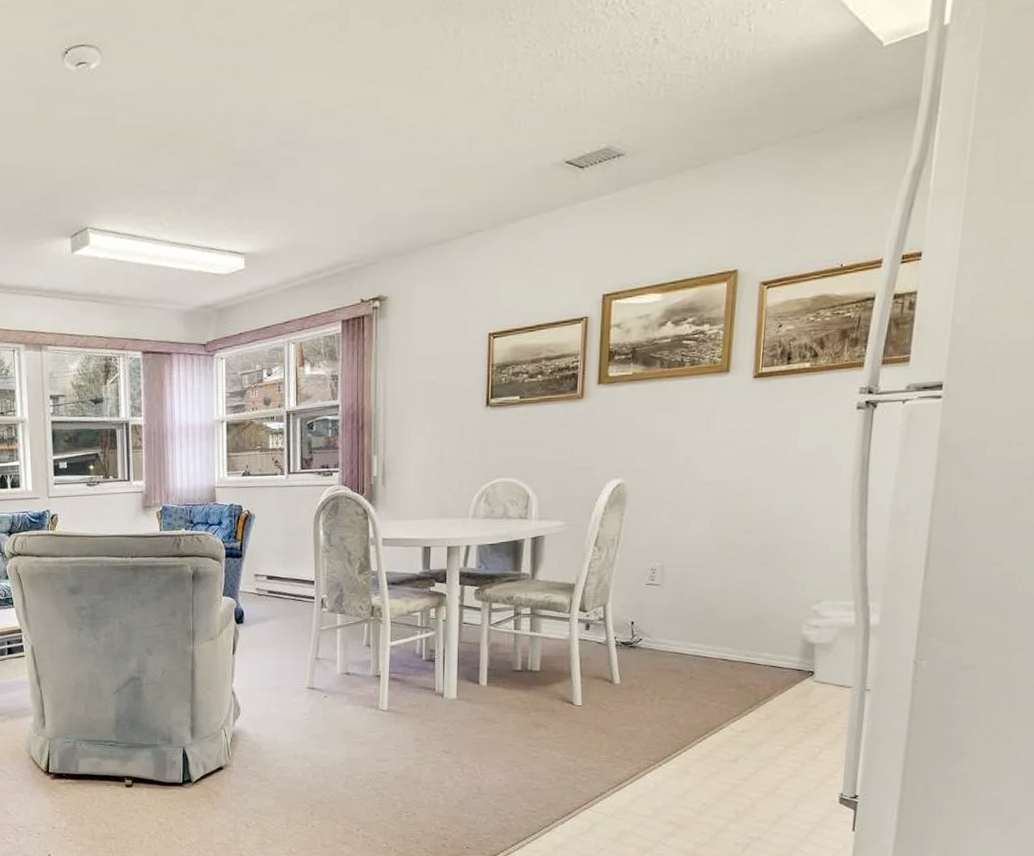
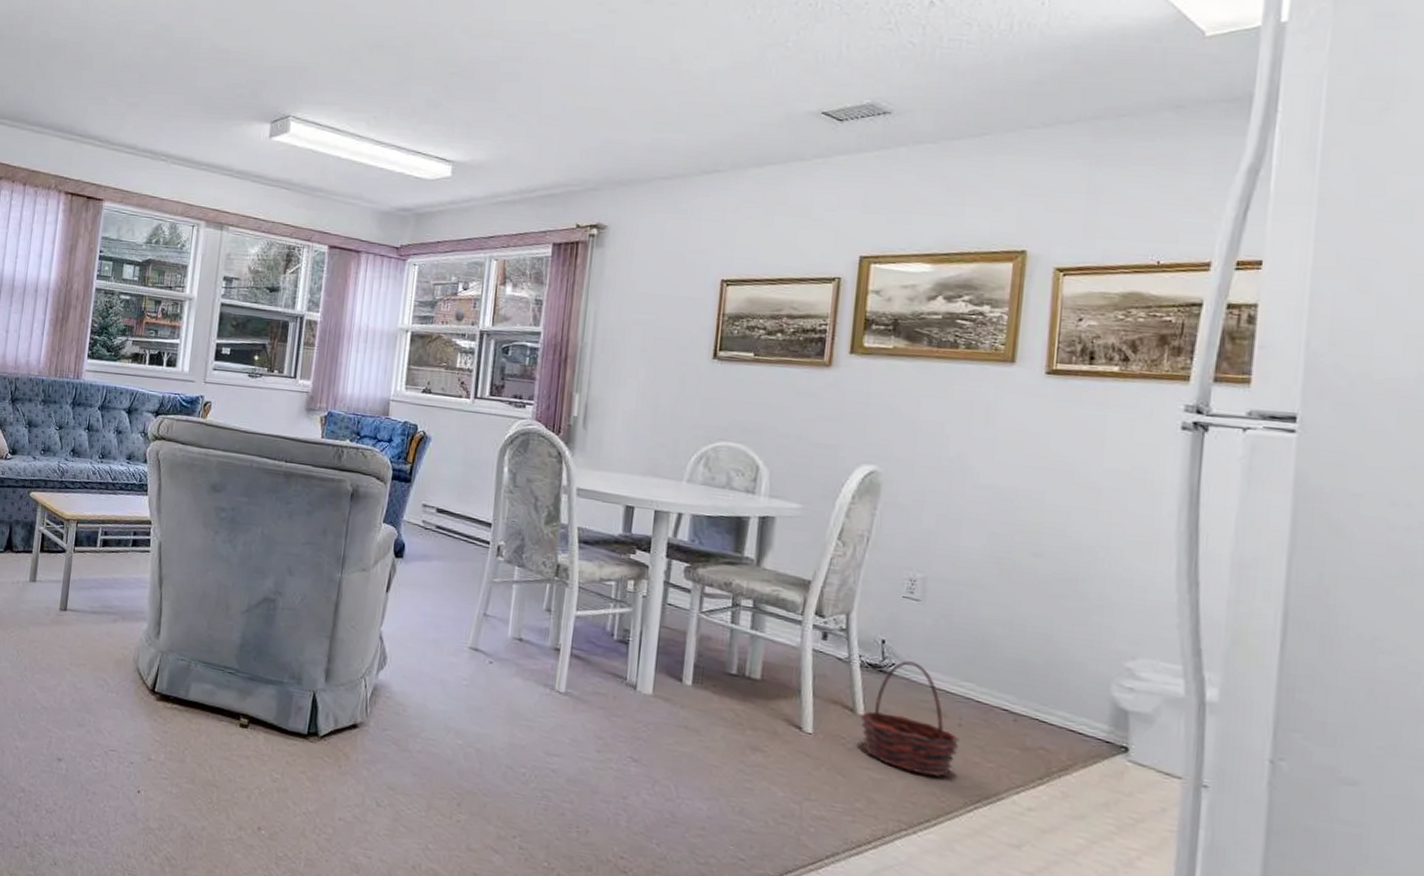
basket: none [617,635,692,720] -> present [860,660,960,776]

